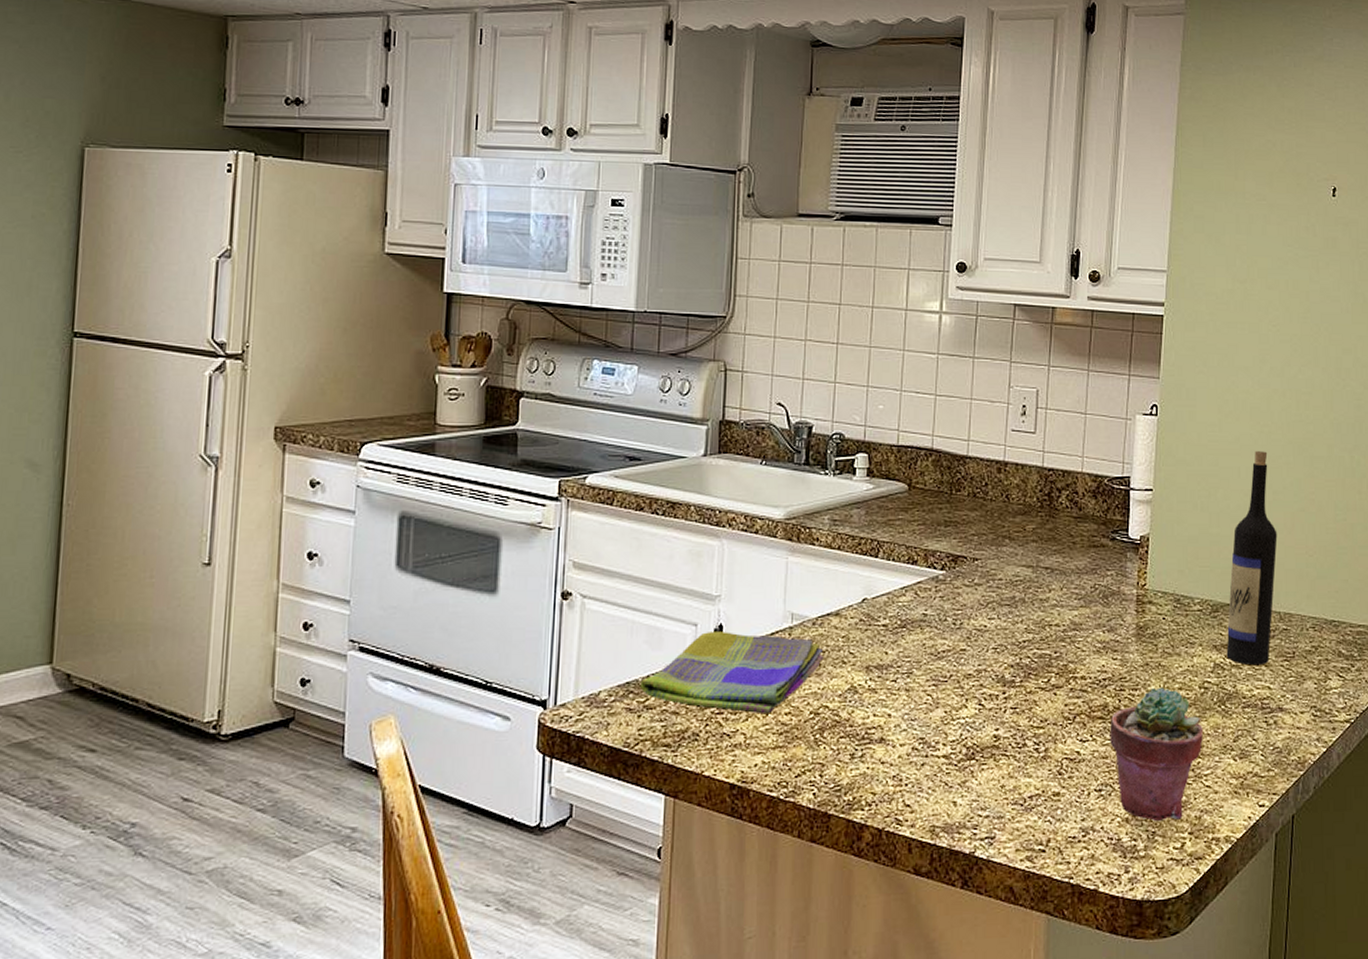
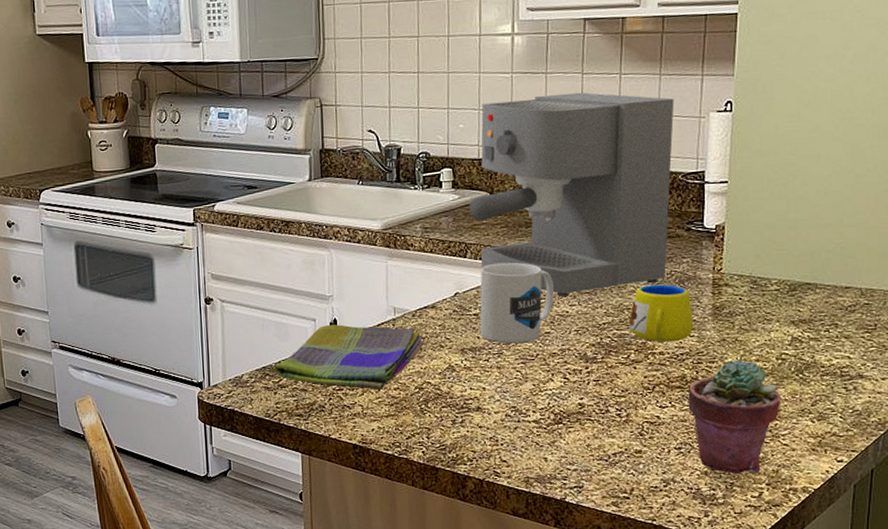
coffee maker: none [884,381,1102,608] -> present [469,92,675,296]
mug: none [888,565,973,661] -> present [479,262,555,344]
mug: none [1047,599,1117,666] -> present [626,284,694,344]
wine bottle: present [1226,451,1278,665] -> none [804,137,860,337]

